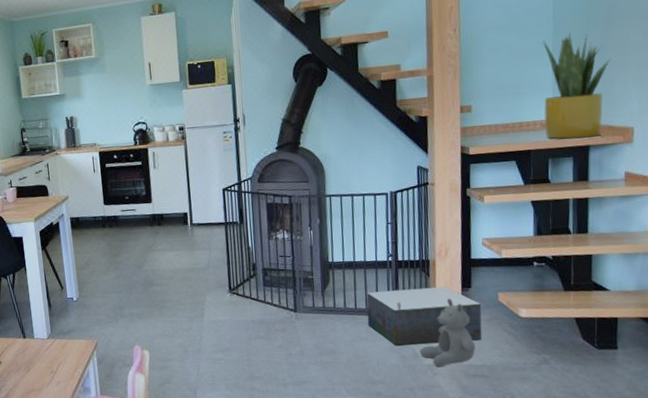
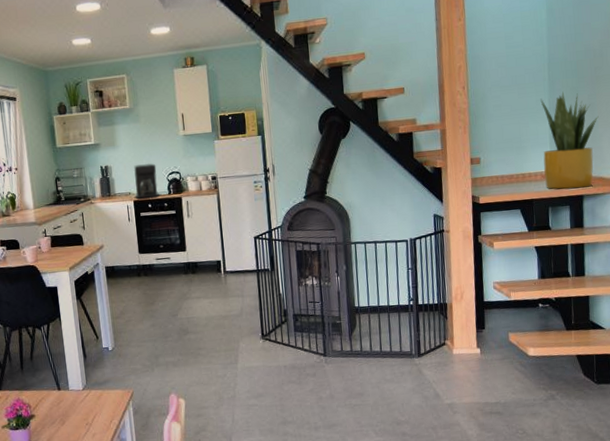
coffee maker: none [99,114,125,150] -> present [134,163,160,199]
toy box: present [366,286,482,346] -> none [390,328,496,387]
teddy bear: present [420,298,476,368] -> none [440,339,491,406]

